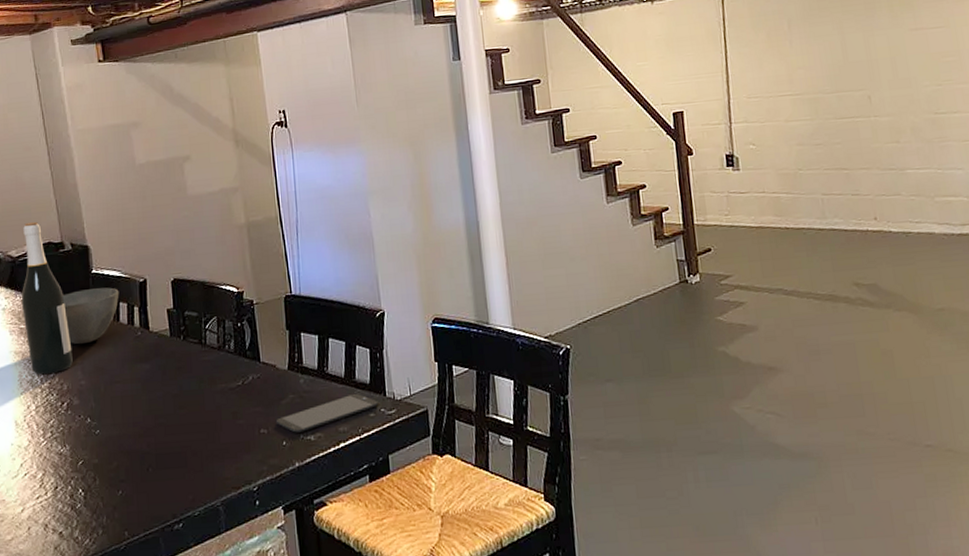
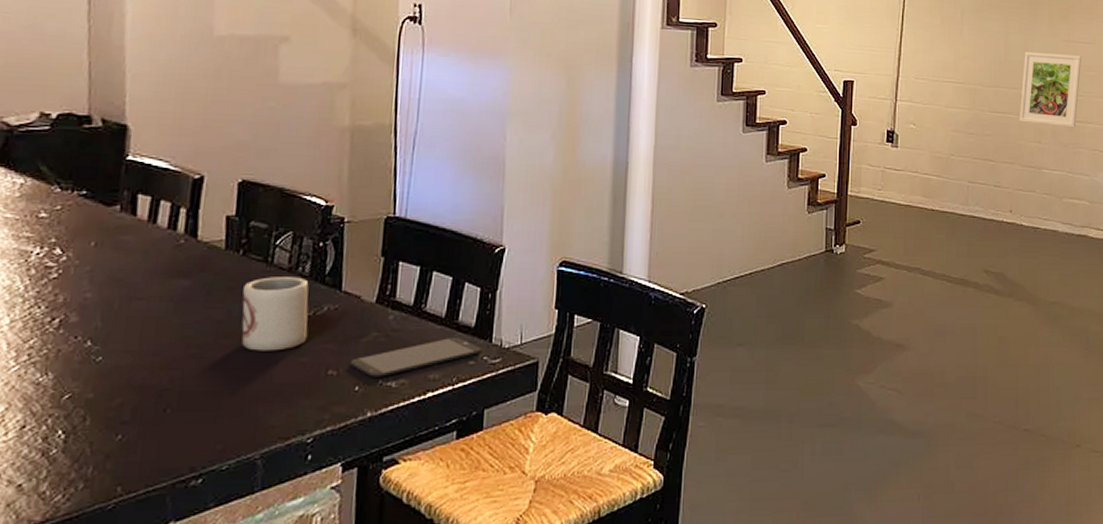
wine bottle: present [21,222,73,375] -> none [12,85,80,281]
bowl: present [62,287,119,345] -> none [76,179,163,247]
cup: none [188,354,241,418] -> present [241,277,309,351]
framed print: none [866,42,939,124] -> present [1019,52,1082,128]

